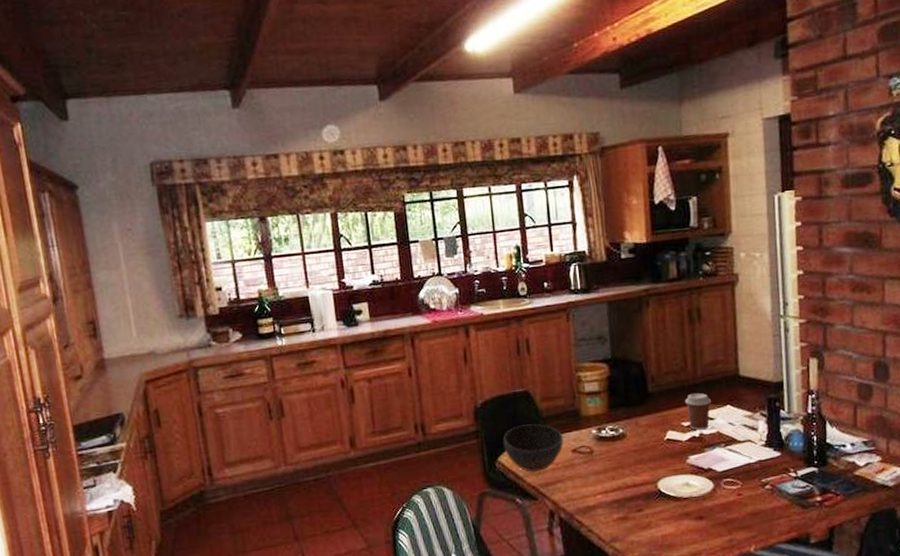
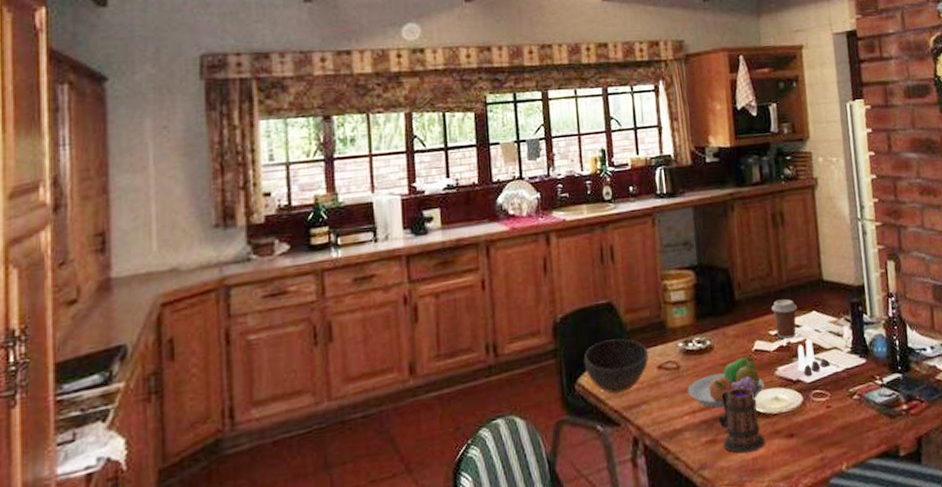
fruit bowl: none [600,444,676,490] -> present [687,356,765,408]
mug: none [630,472,676,531] -> present [718,387,766,454]
salt and pepper shaker set: none [709,431,743,465] -> present [797,339,830,376]

